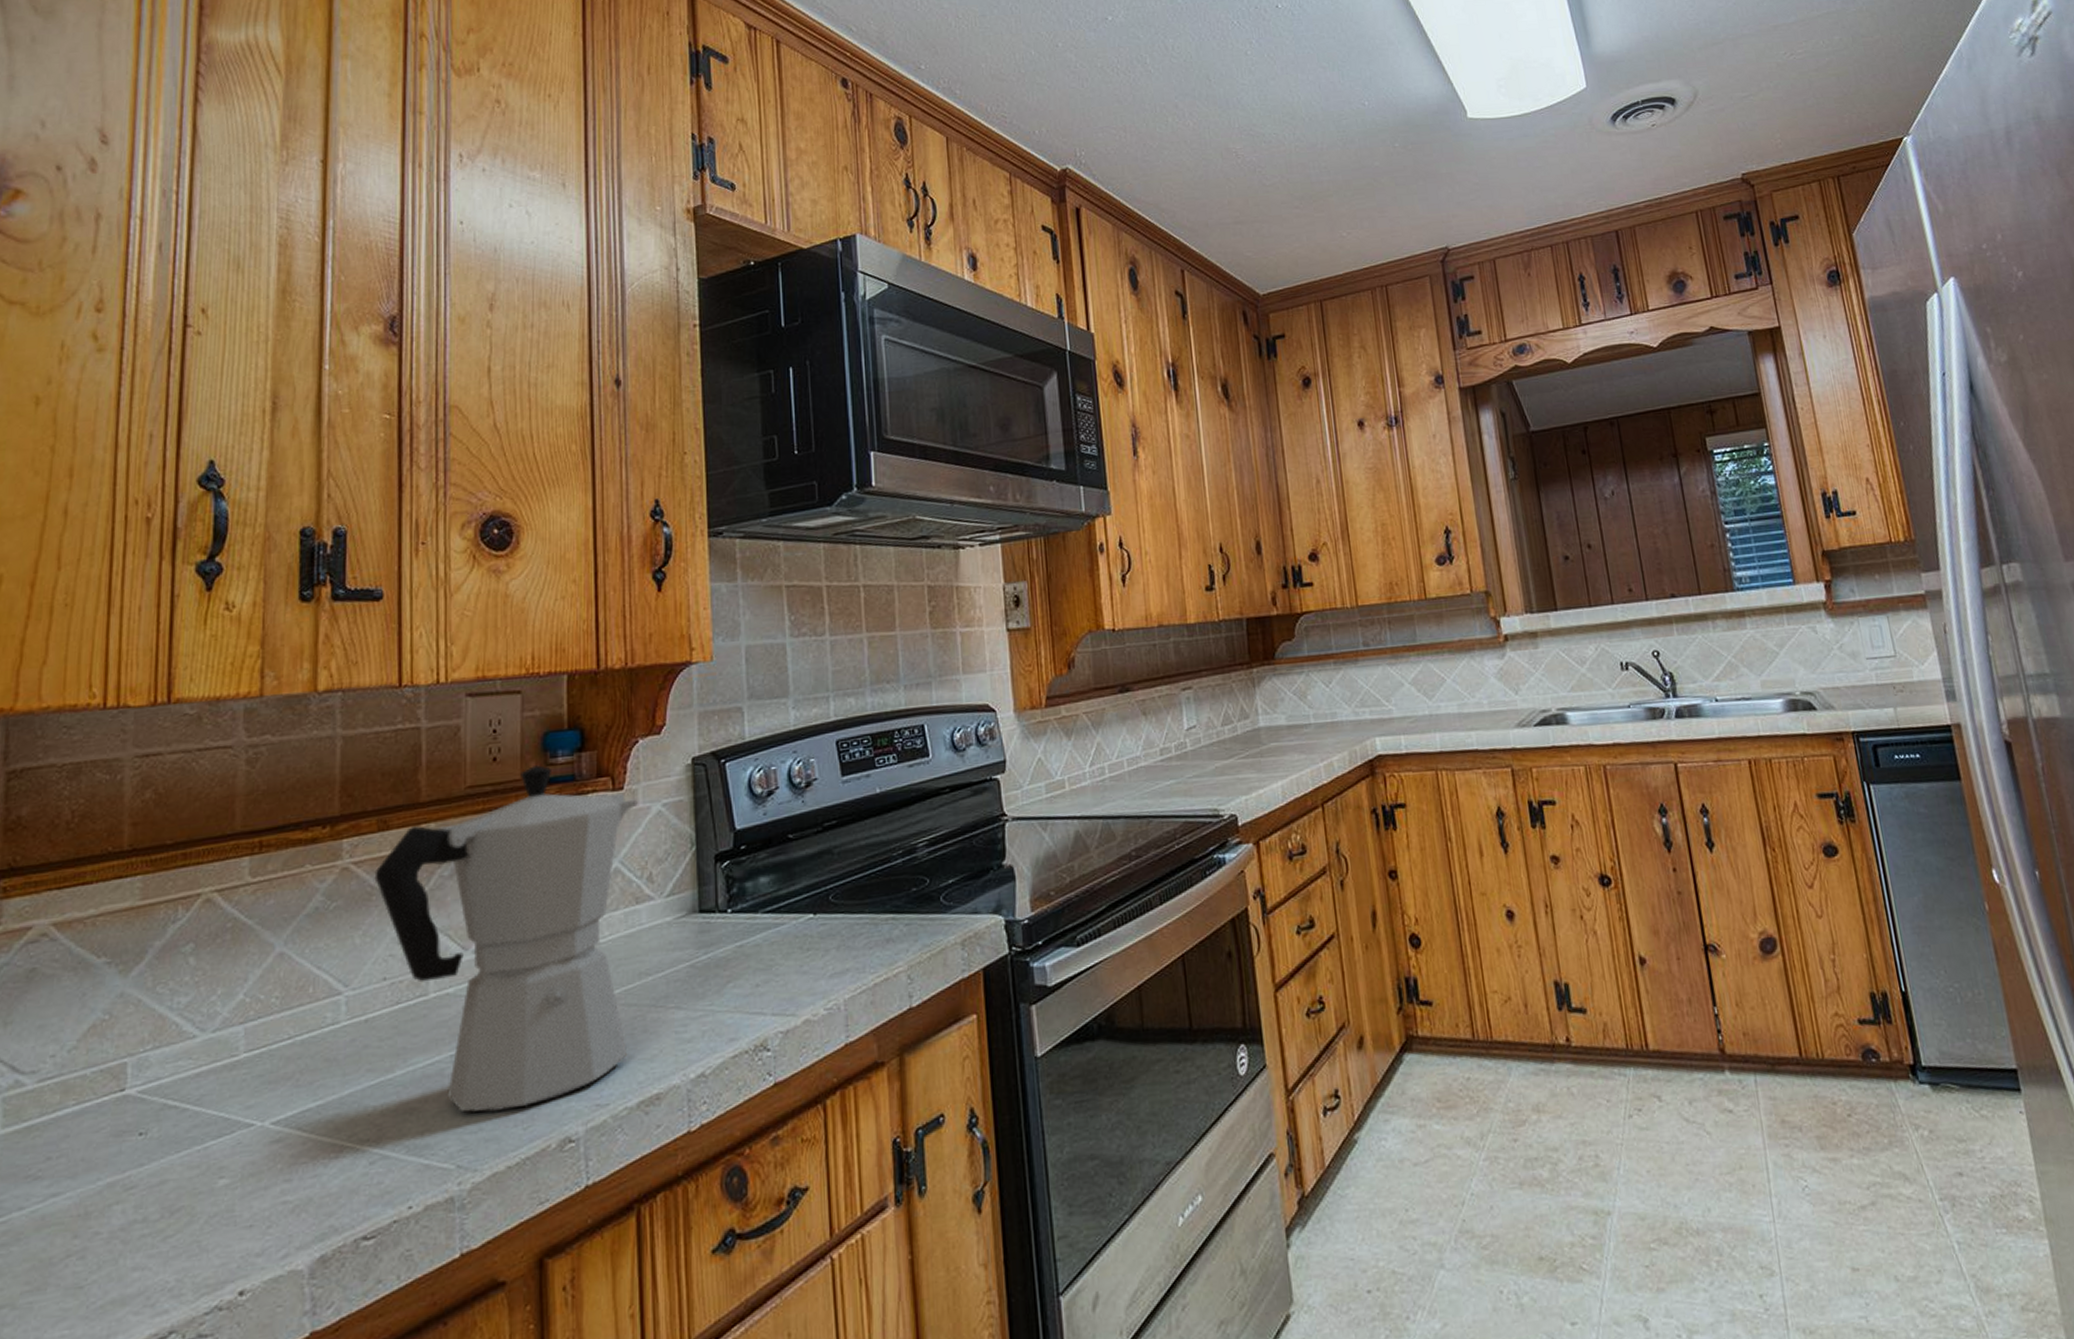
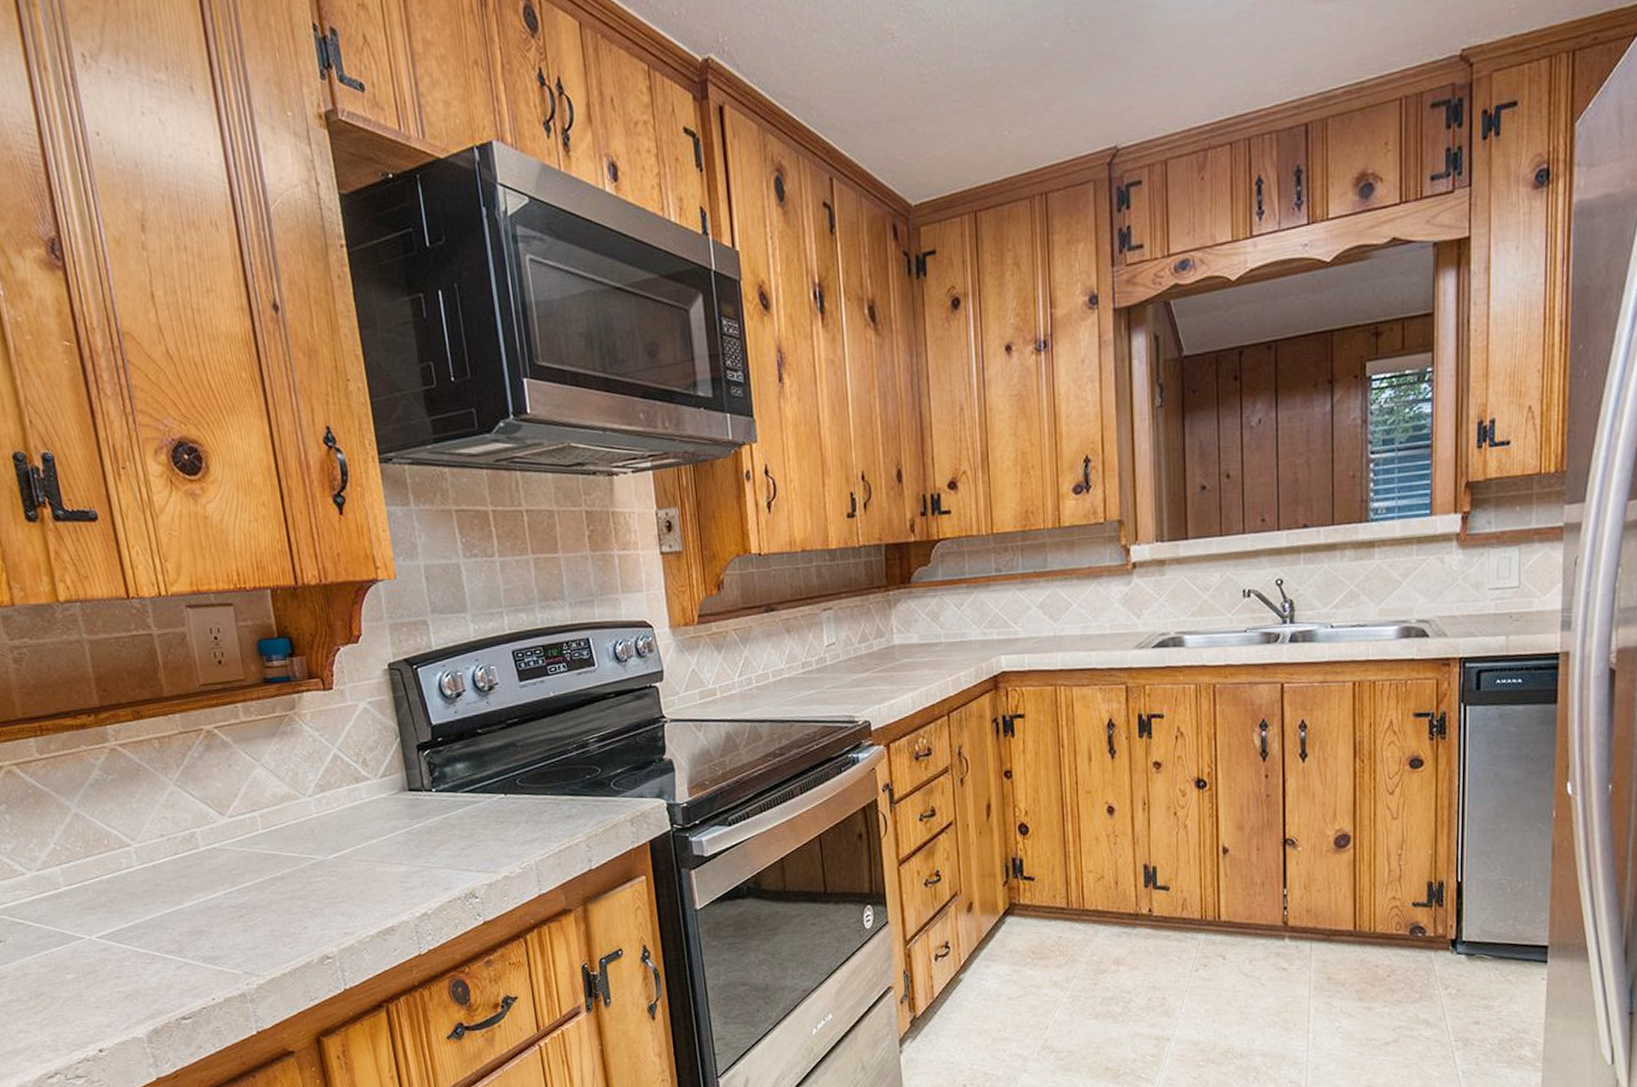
moka pot: present [374,765,638,1113] -> none [137,668,365,935]

